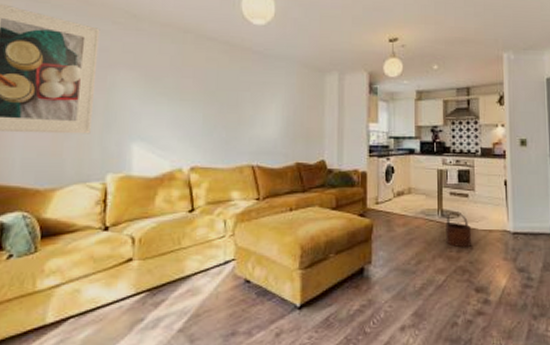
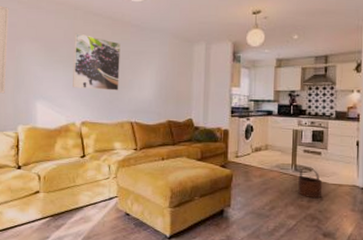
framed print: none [180,60,240,129] -> present [73,33,121,91]

